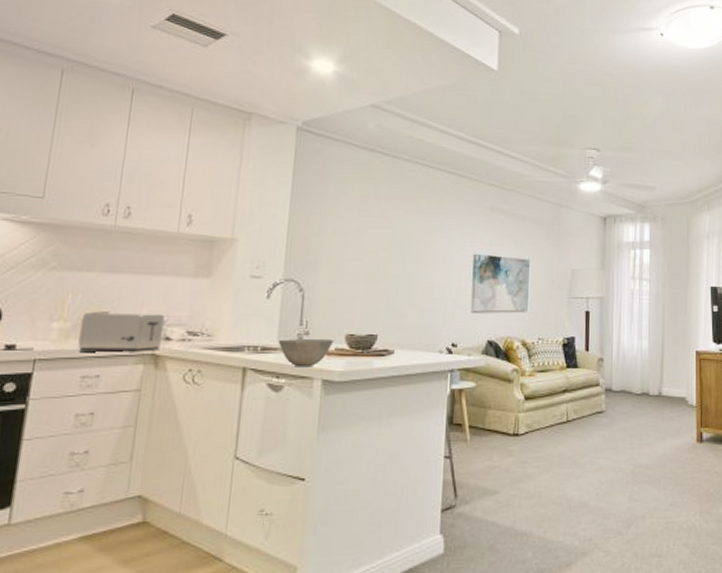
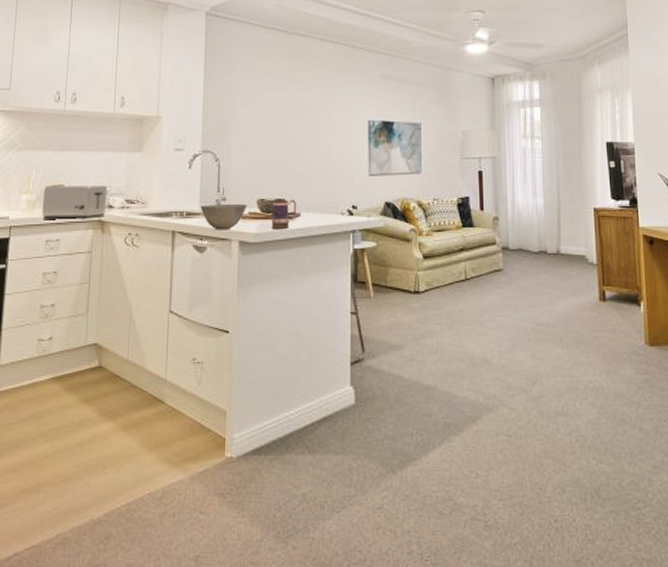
mug: none [360,335,391,368] -> present [271,199,297,230]

